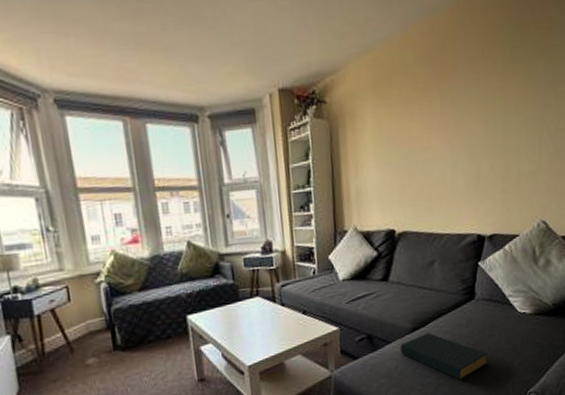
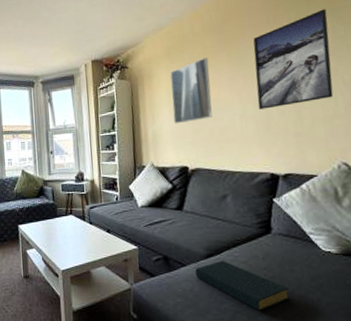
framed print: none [377,95,422,179] -> present [170,58,212,124]
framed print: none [467,46,540,162] -> present [253,9,334,110]

